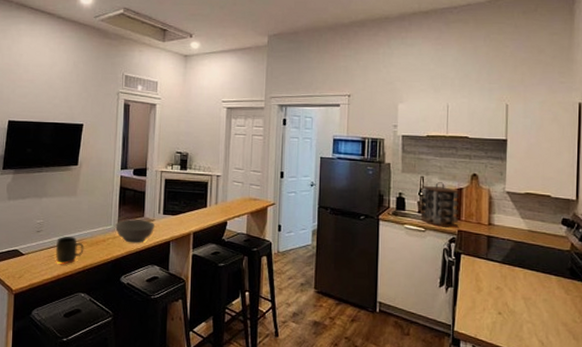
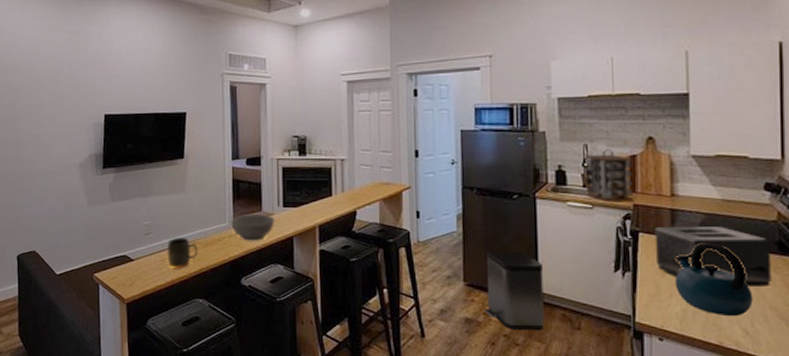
pedal bin: none [330,263,381,334] -> present [484,250,544,330]
toaster: none [473,250,565,305] -> present [654,226,772,286]
kettle: none [487,266,549,330] -> present [675,243,753,317]

